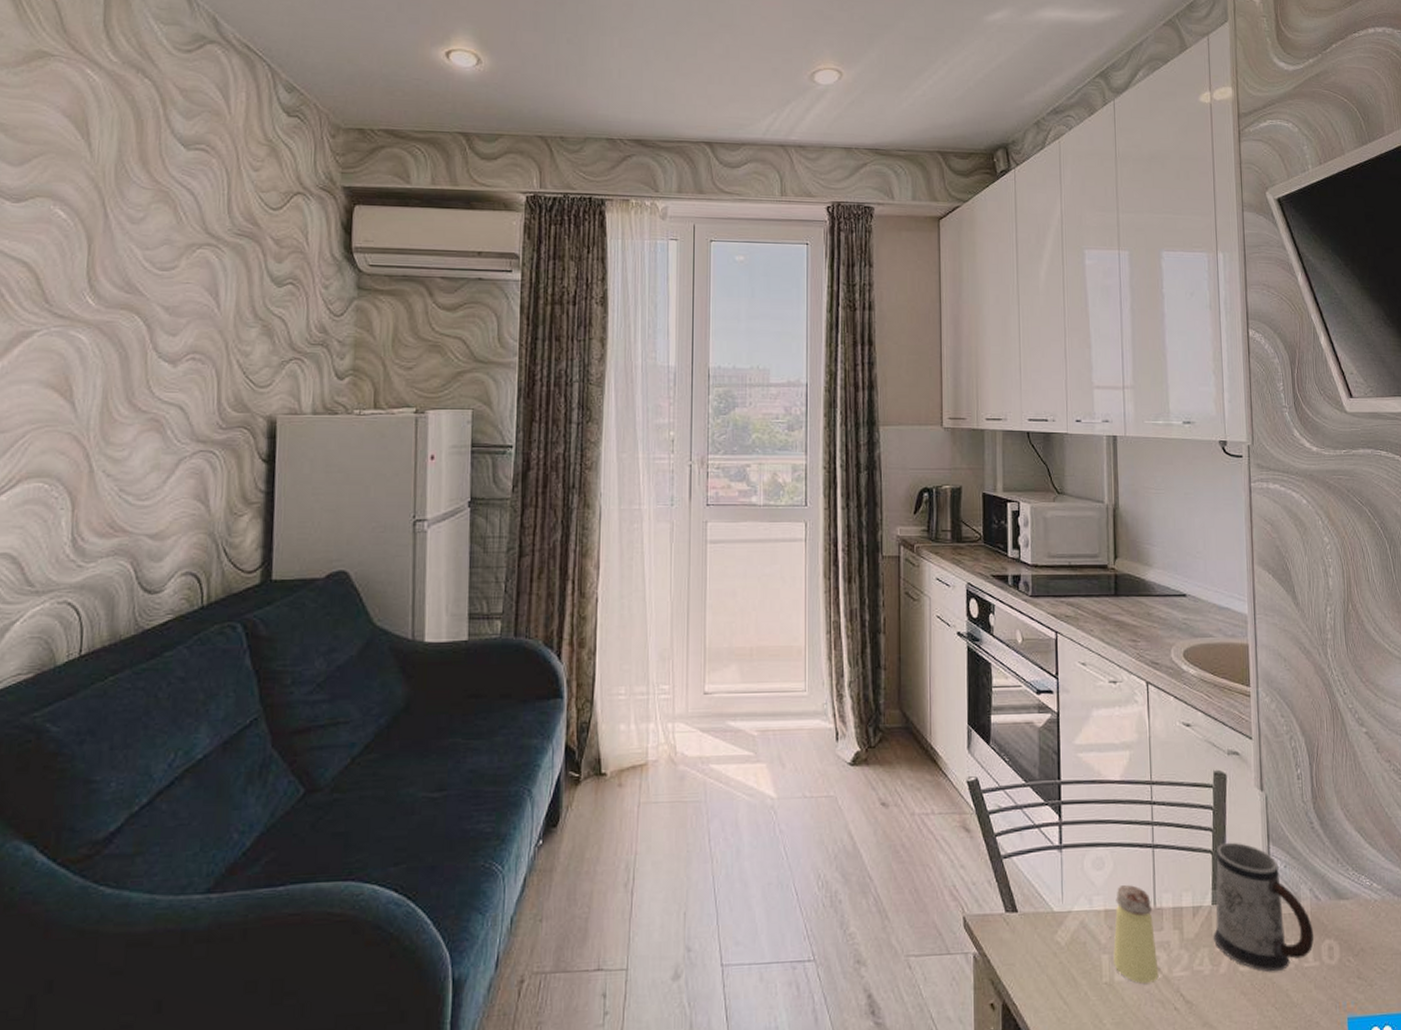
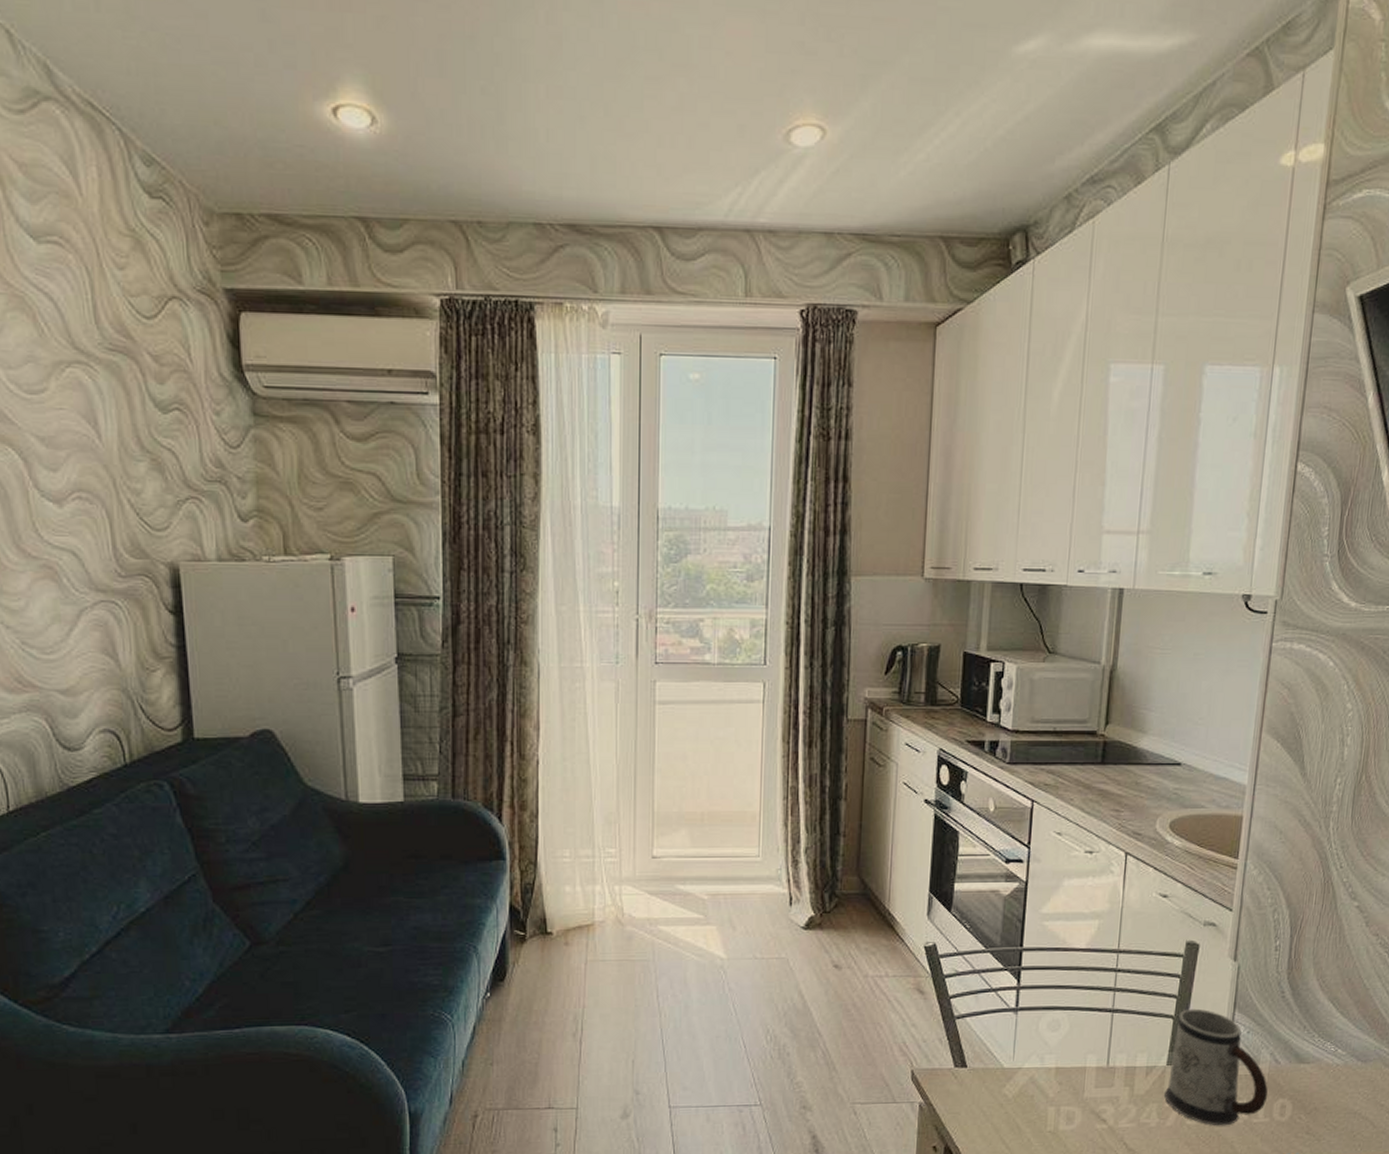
saltshaker: present [1113,884,1159,984] -> none [1060,1045,1105,1133]

